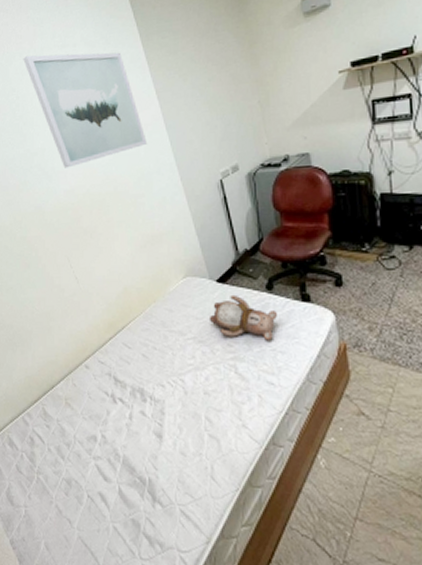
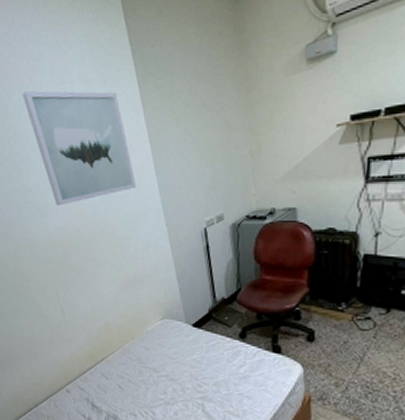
teddy bear: present [208,294,278,341] -> none [182,339,249,386]

